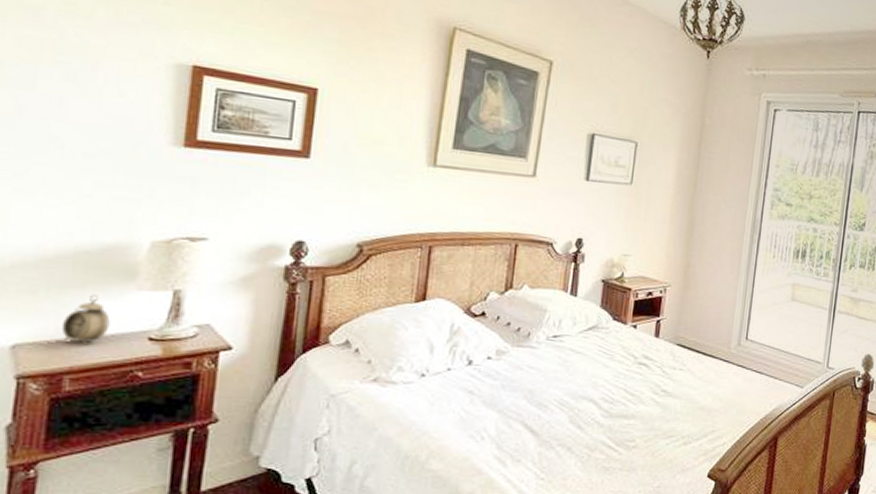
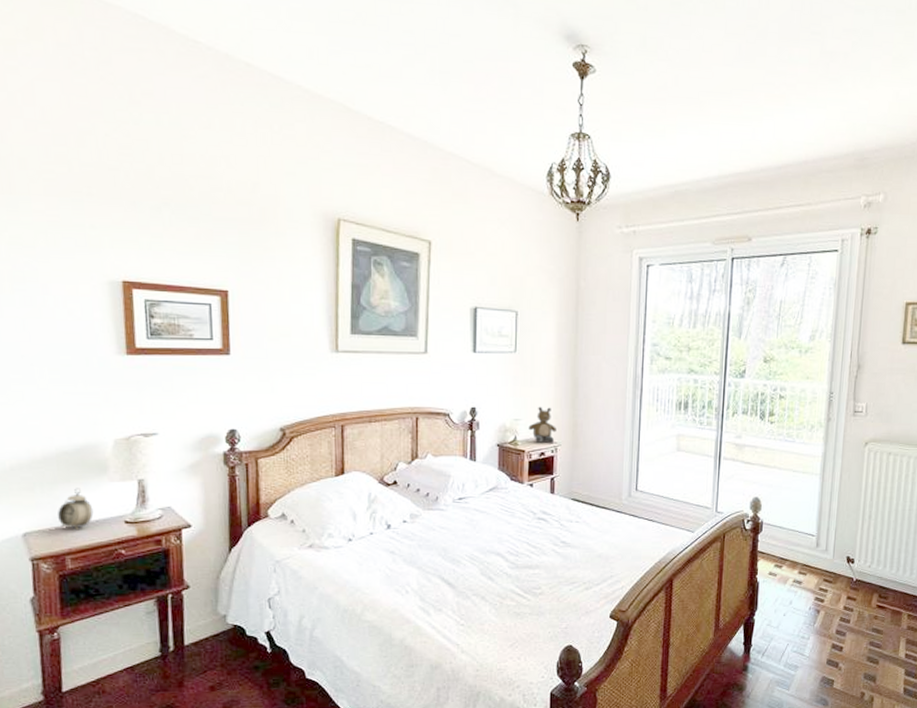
bear: none [637,242,668,284] -> present [528,406,556,444]

